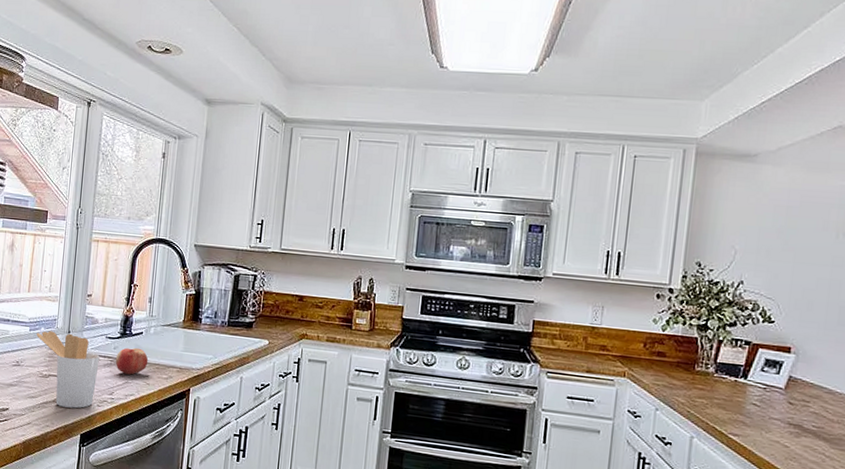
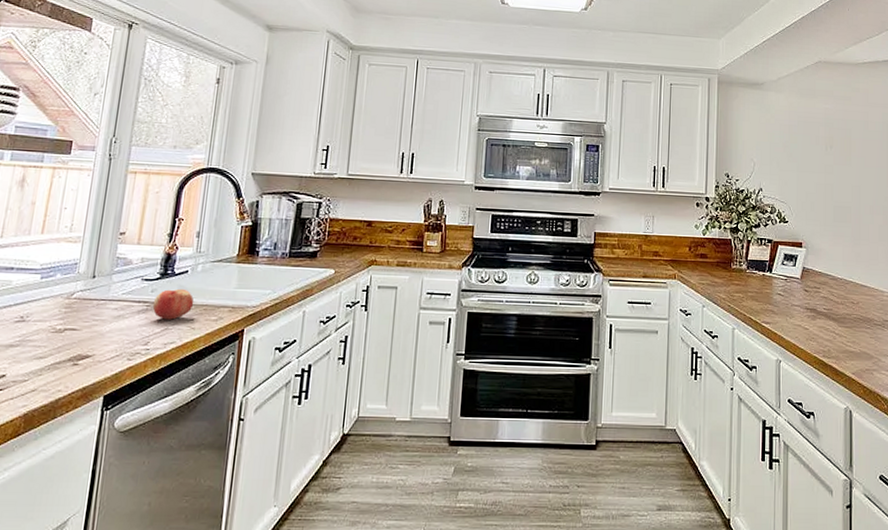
utensil holder: present [36,331,100,409] -> none [49,277,133,366]

